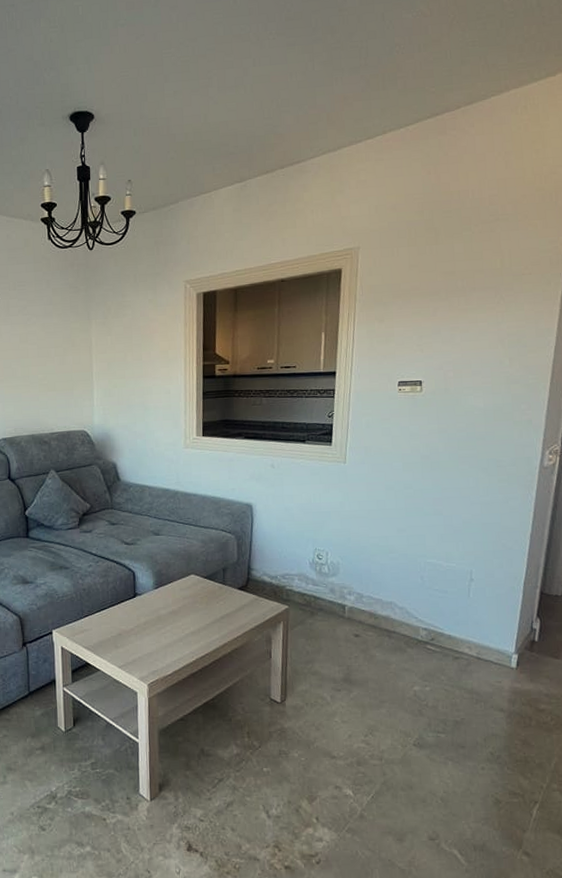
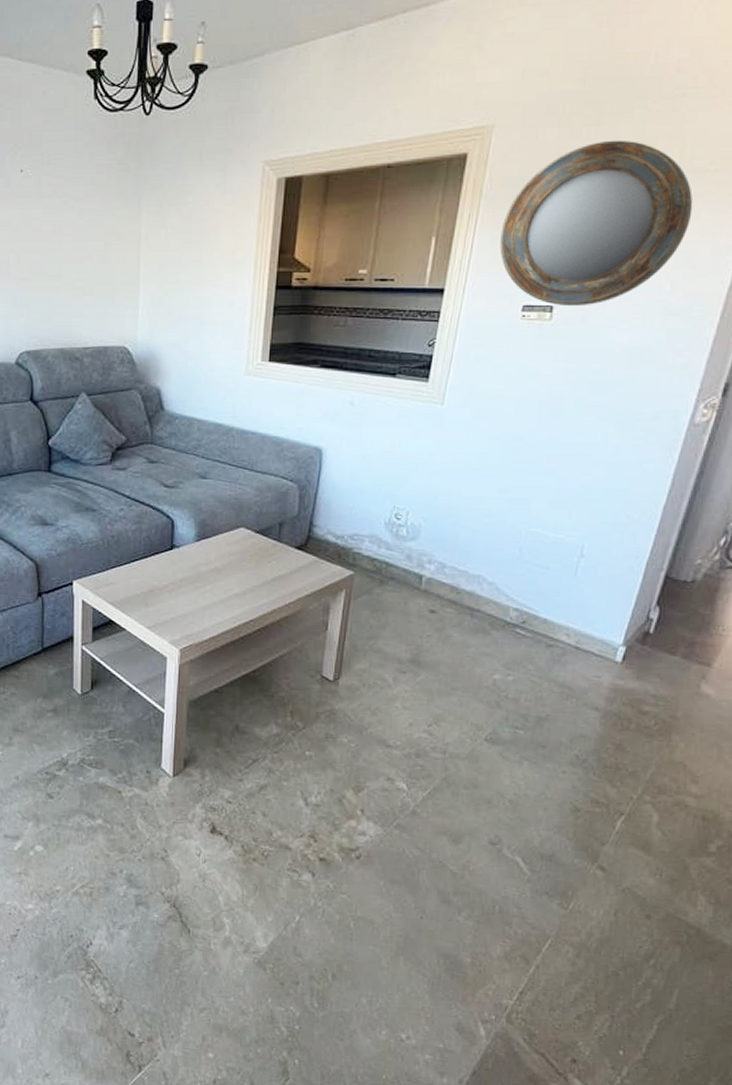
home mirror: none [374,254,517,381] -> present [500,140,693,307]

